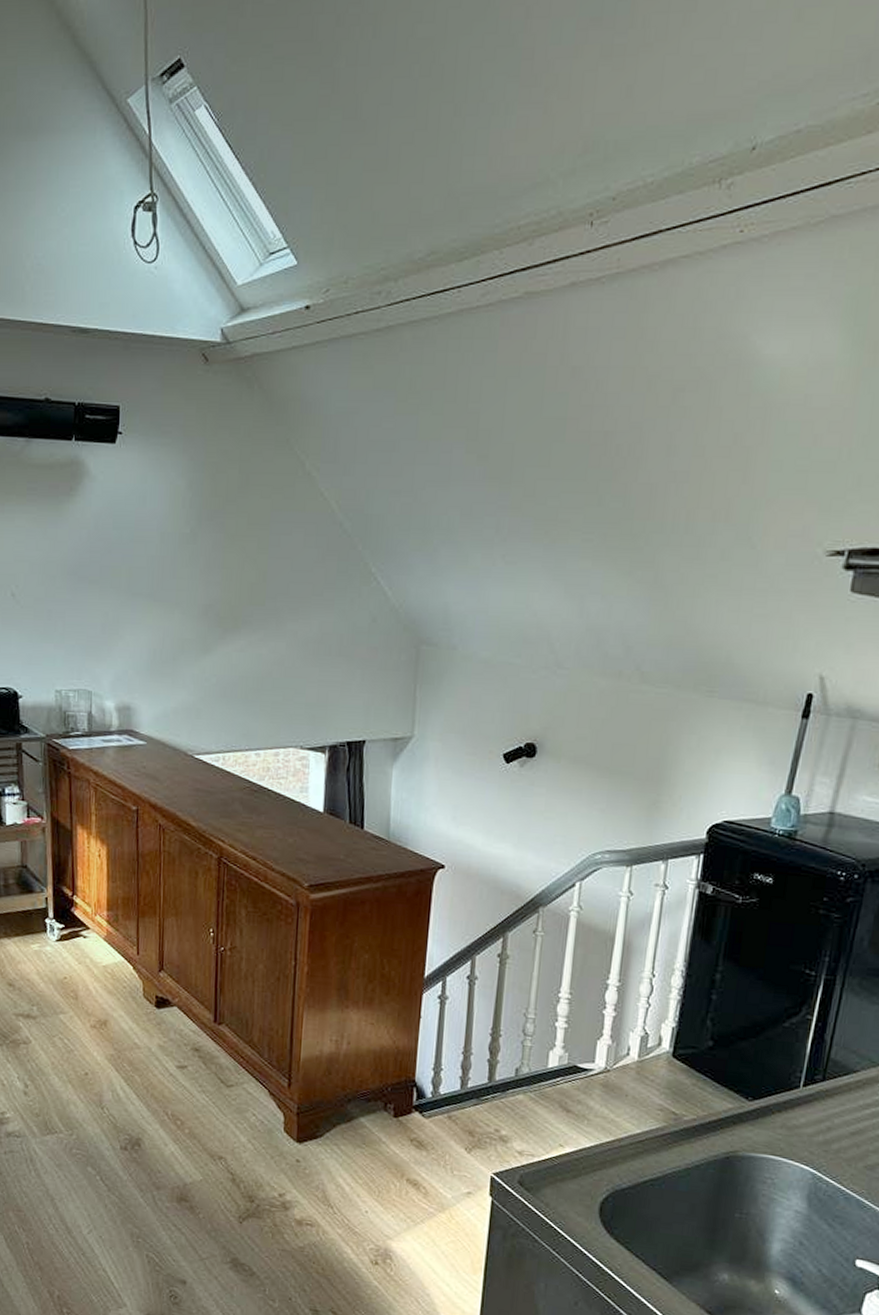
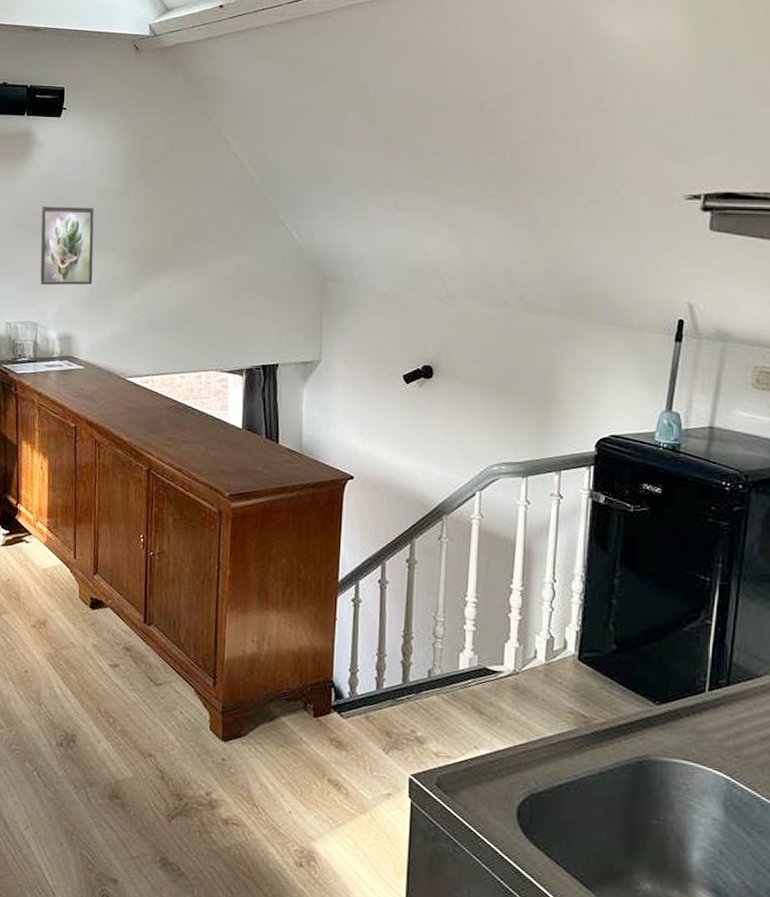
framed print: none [94,552,157,648] -> present [40,206,95,286]

